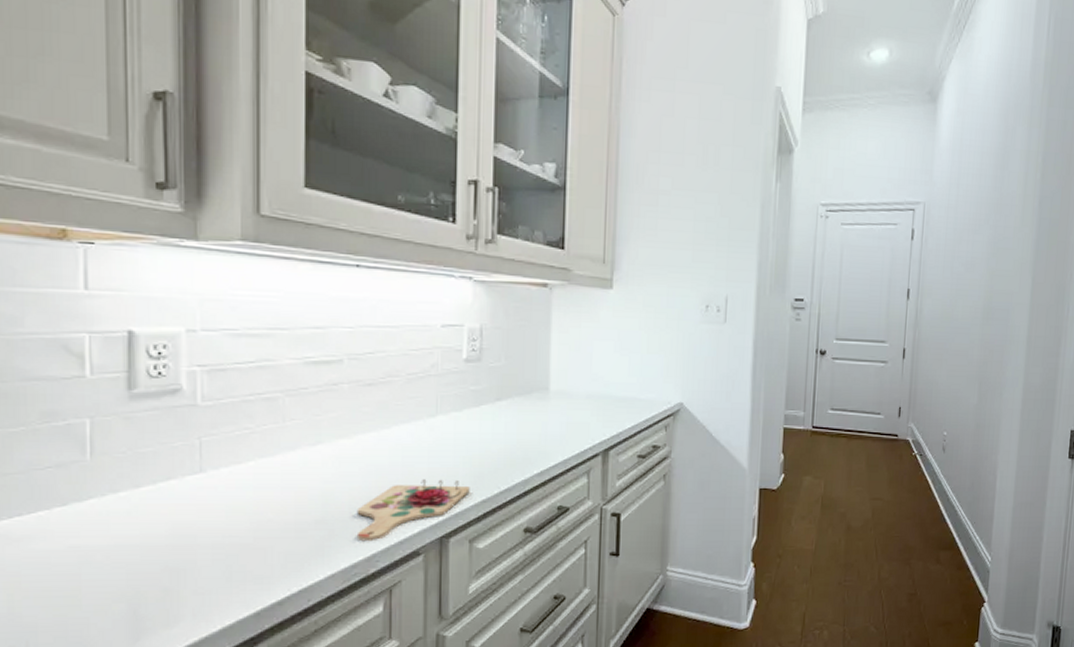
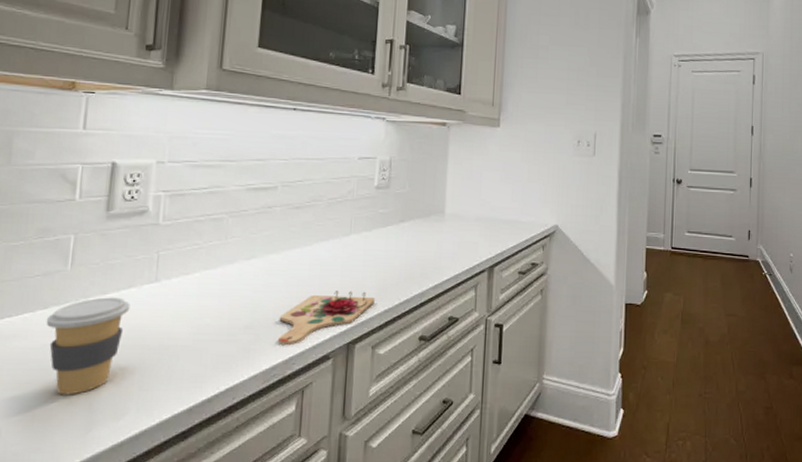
coffee cup: none [67,491,172,602] -> present [46,297,130,395]

